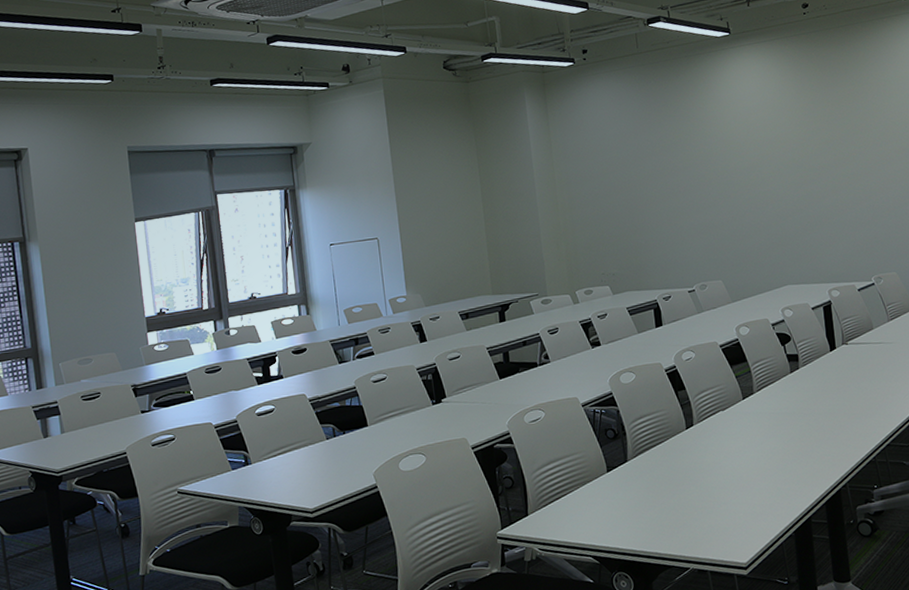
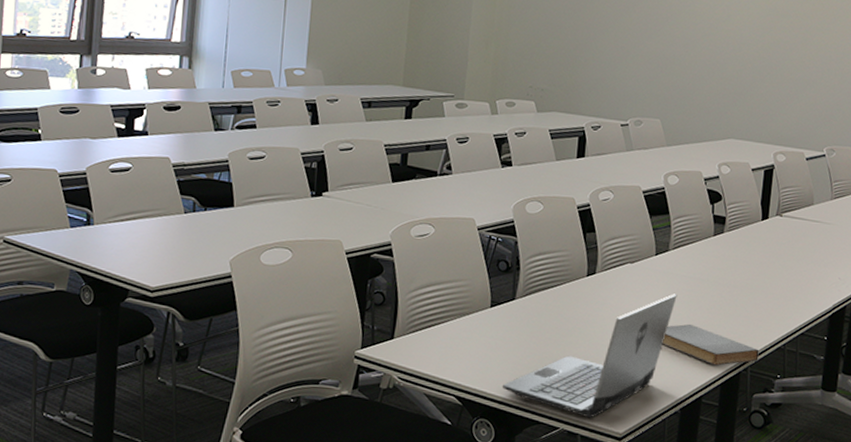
laptop: none [631,430,770,555] -> present [502,293,677,418]
book: none [765,454,854,487] -> present [663,323,759,366]

